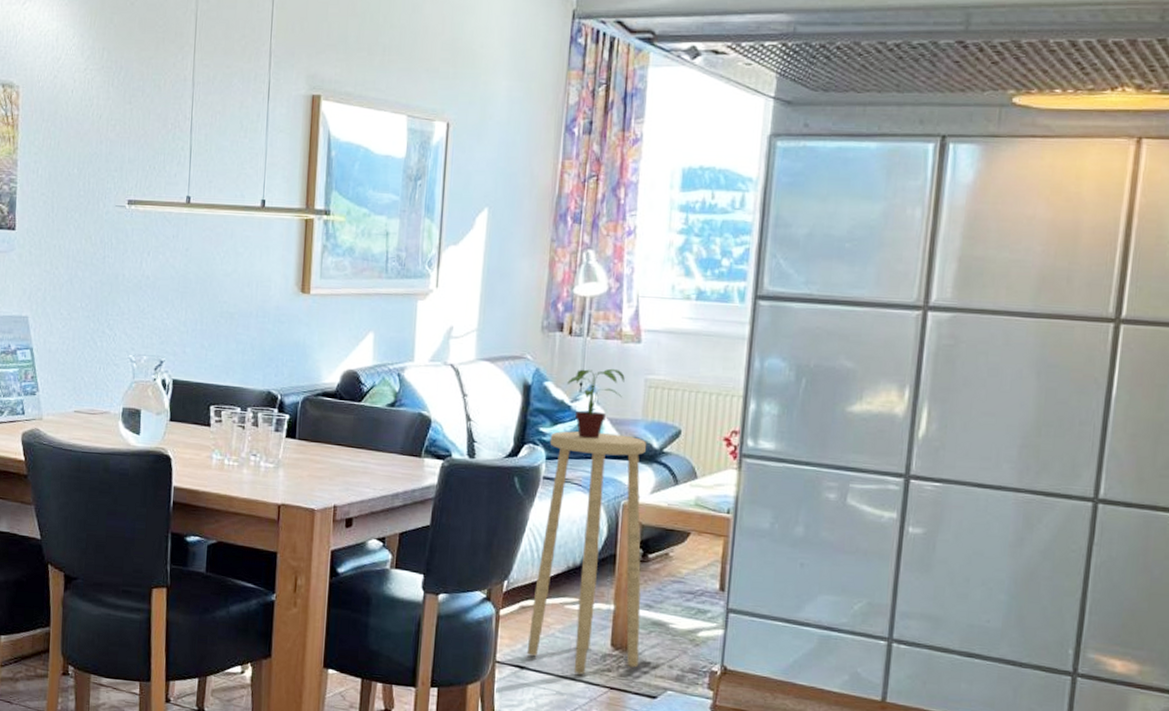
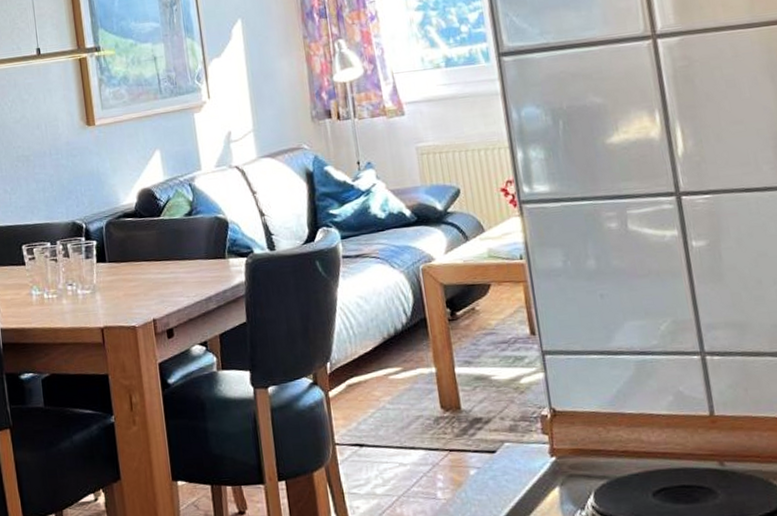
stool: present [526,431,647,675] -> none [340,203,471,442]
potted plant: present [567,368,625,439] -> none [345,143,399,213]

